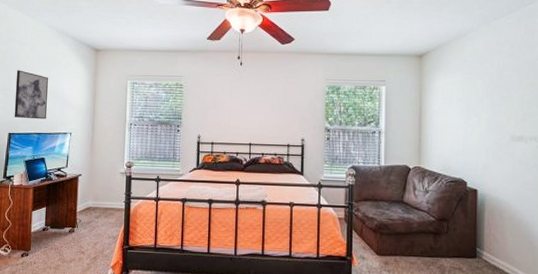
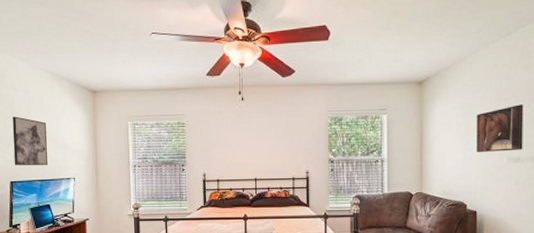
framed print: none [478,82,526,130] -> present [477,104,523,153]

